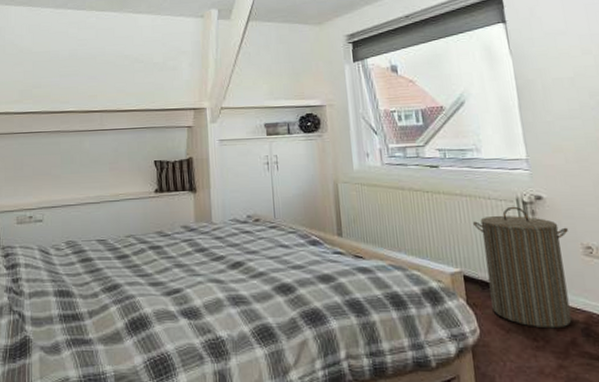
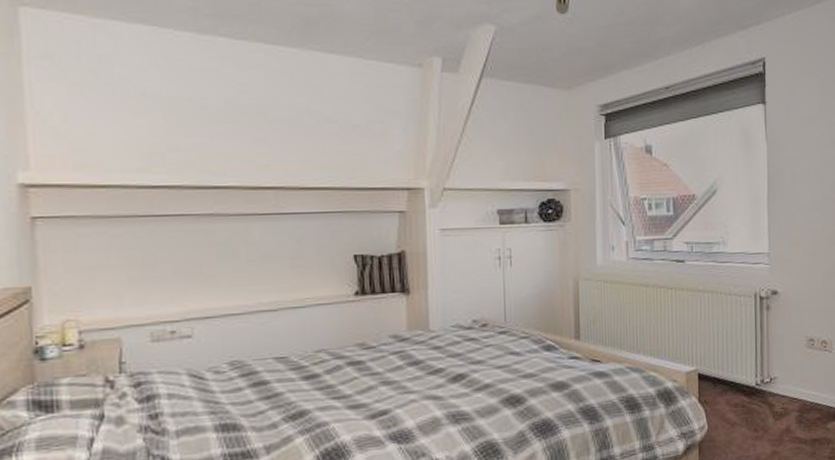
laundry hamper: present [472,206,572,329] -> none [711,301,796,419]

